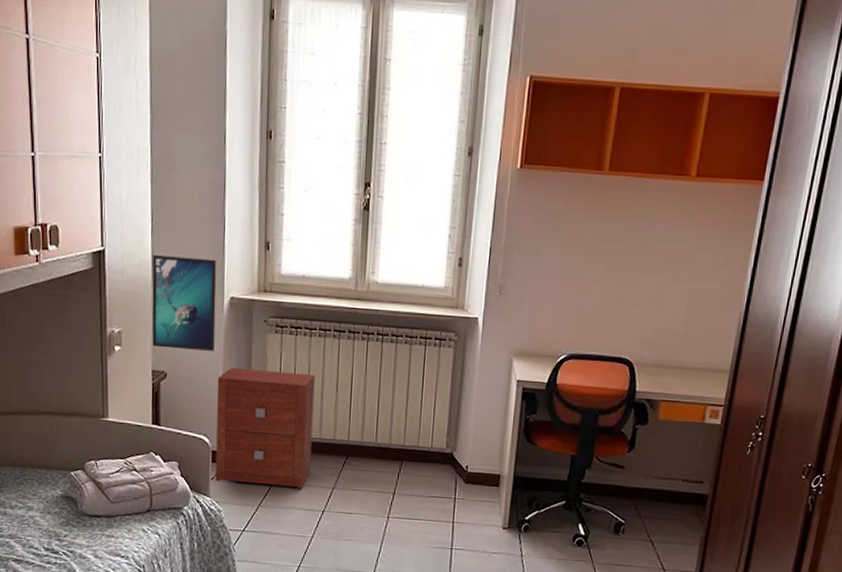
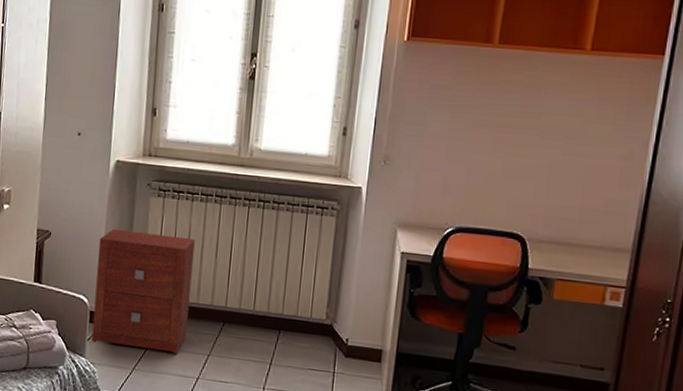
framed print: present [152,255,217,351] -> none [39,119,105,212]

